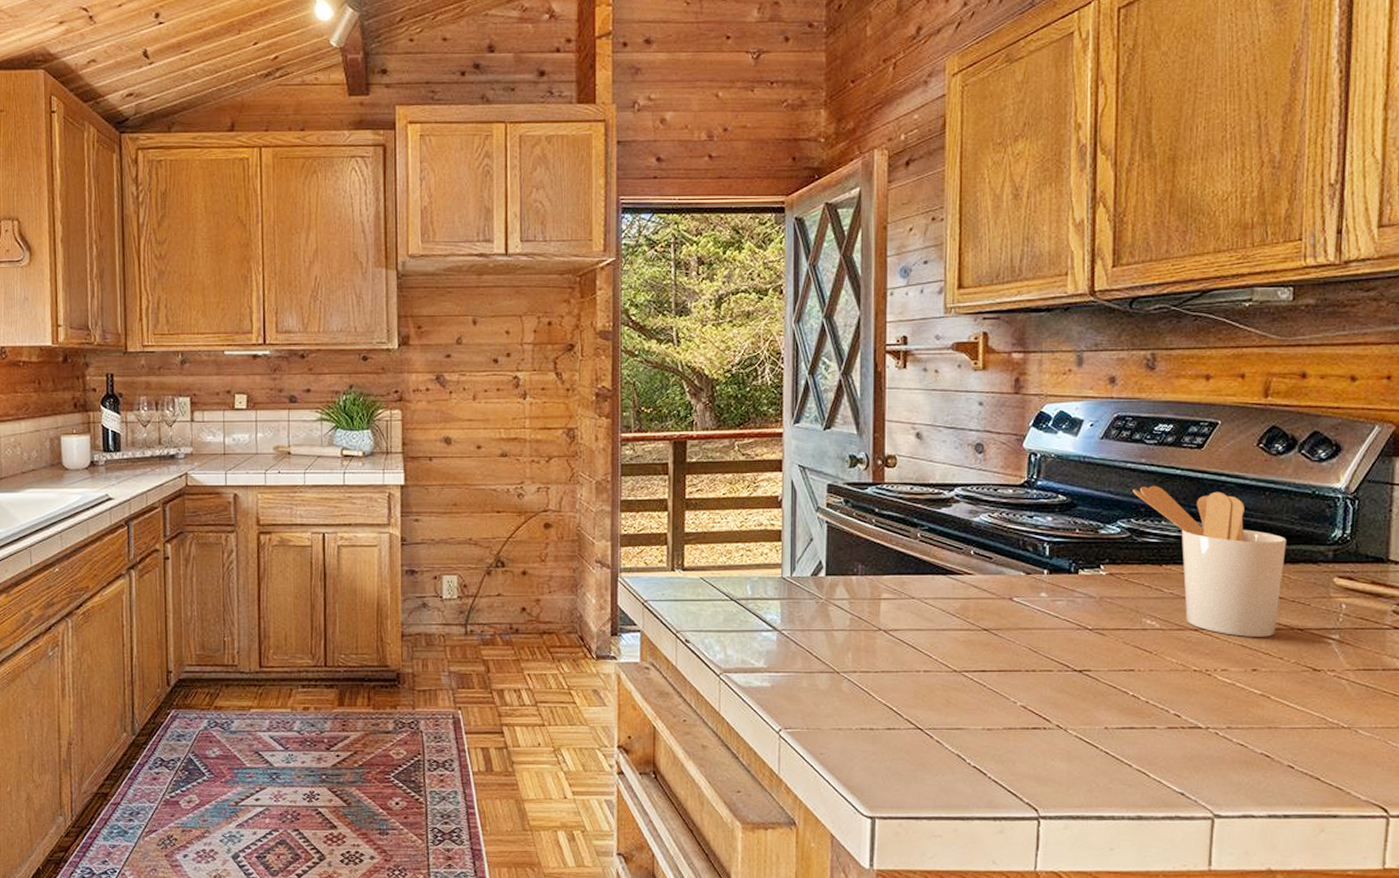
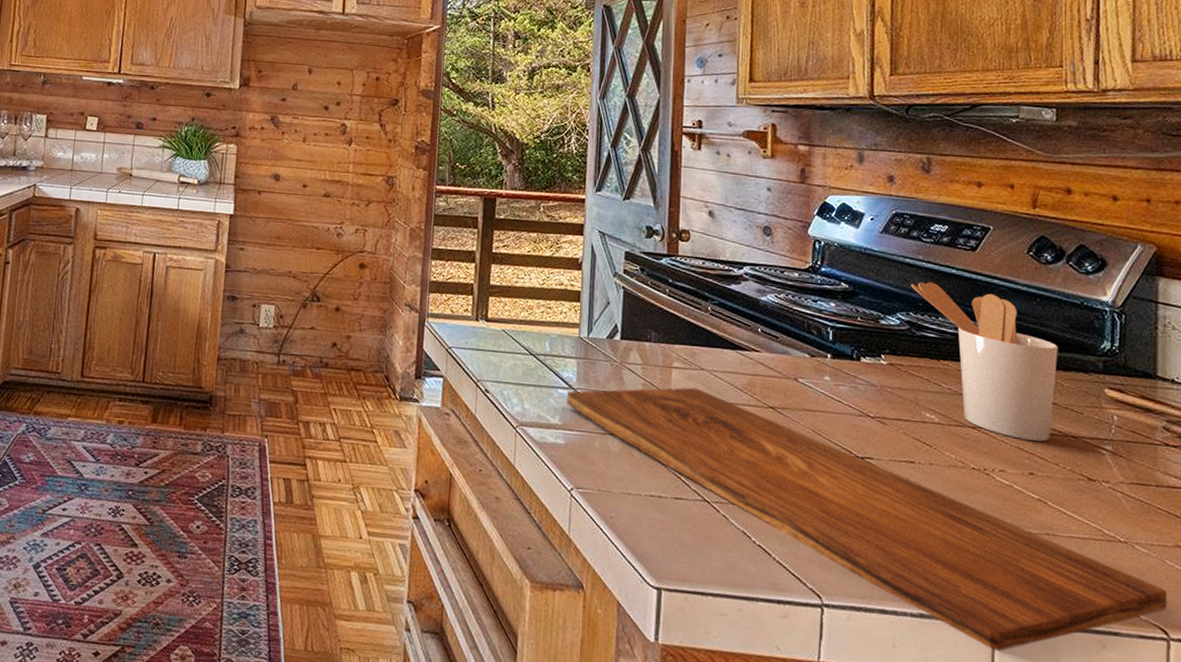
cutting board: none [770,617,1390,845] -> present [566,387,1168,652]

